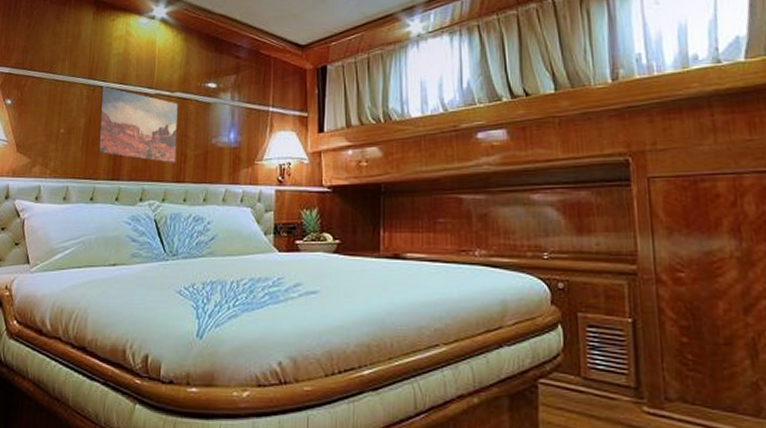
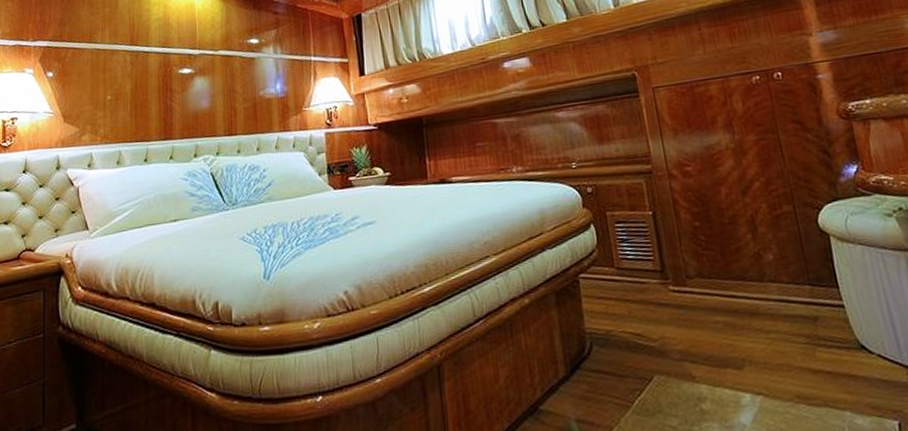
wall art: present [98,87,178,163] -> none [145,51,227,118]

